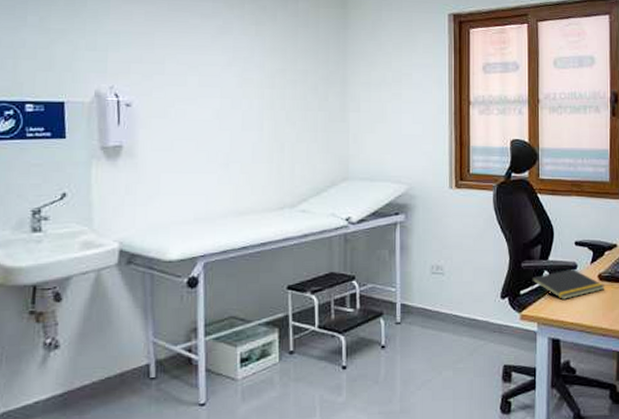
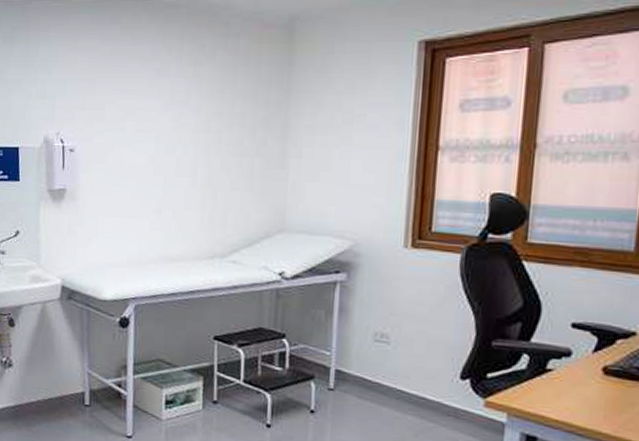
notepad: present [531,268,605,299] -> none [502,355,612,392]

